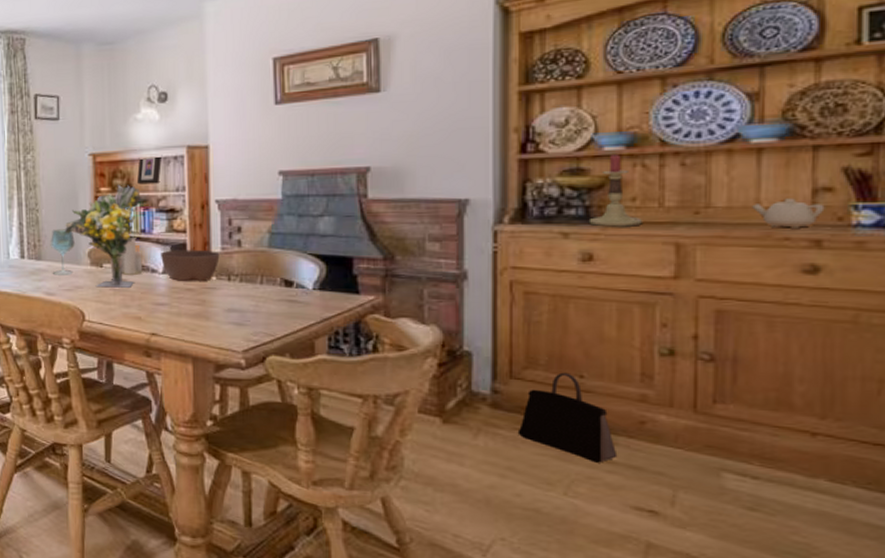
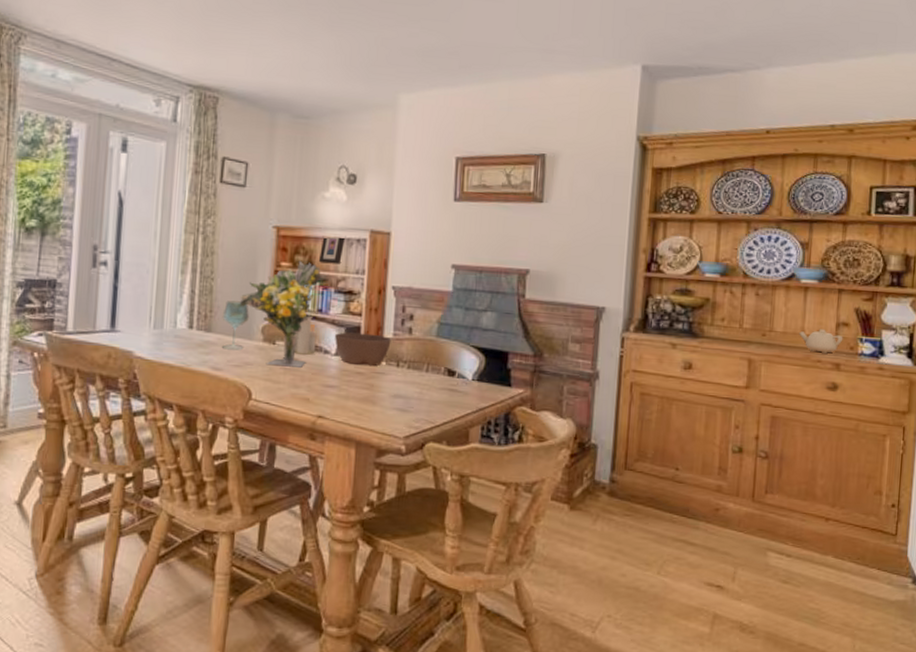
handbag: present [517,372,618,463] -> none [627,465,698,545]
candlestick: present [588,155,642,227] -> none [691,281,727,343]

